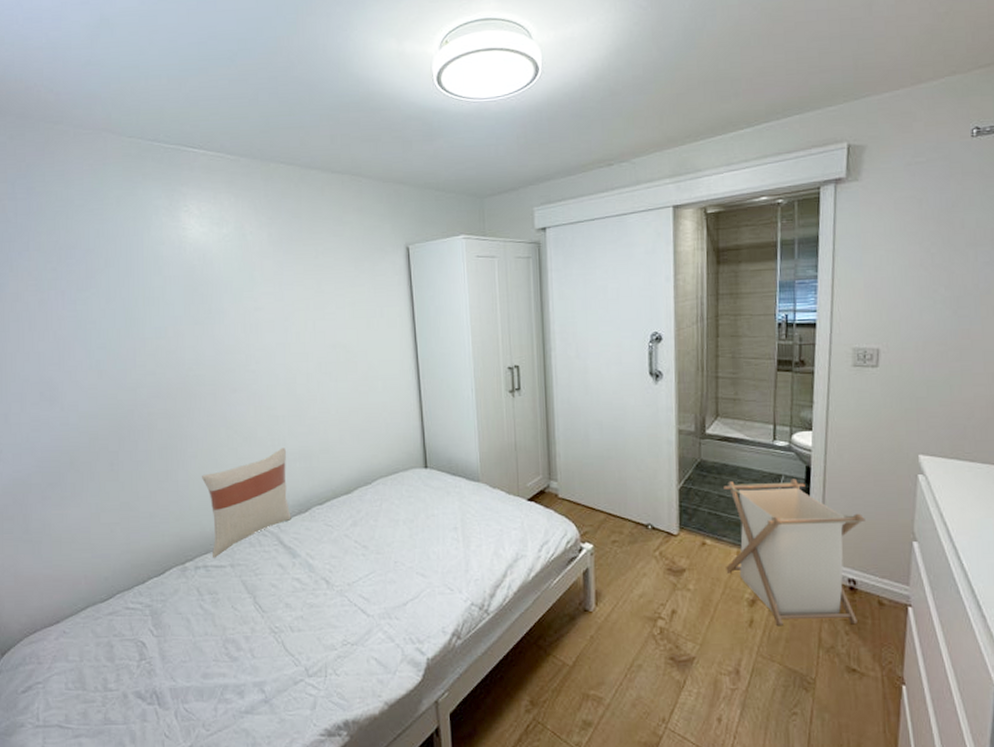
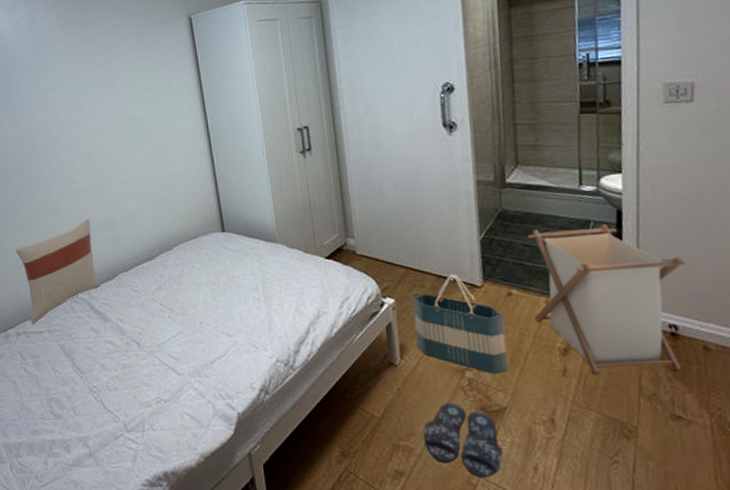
tote bag: none [610,521,698,623] -> present [413,273,508,374]
slippers: none [614,651,690,729] -> present [424,402,504,478]

